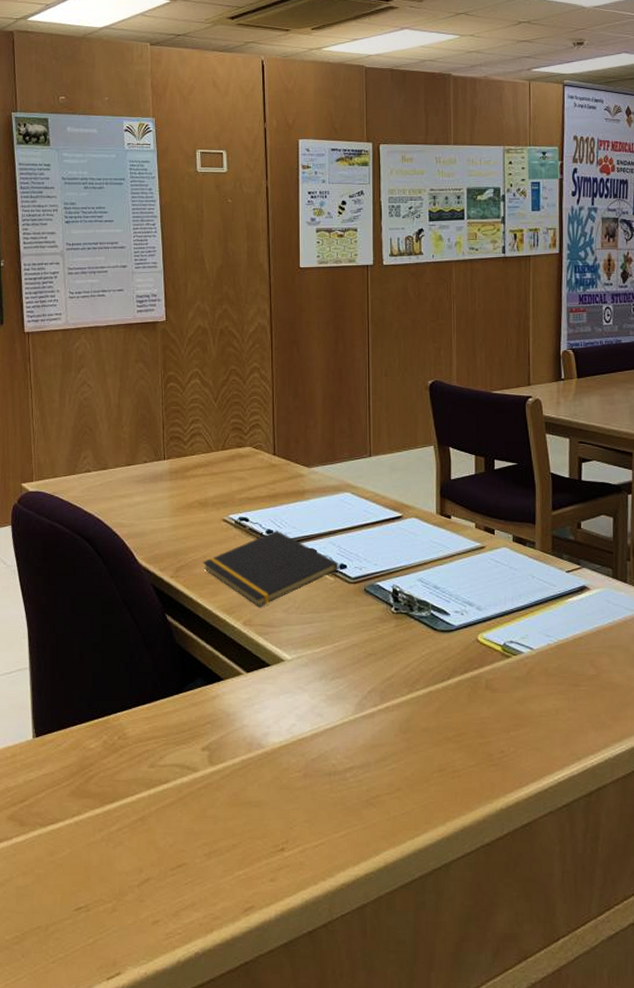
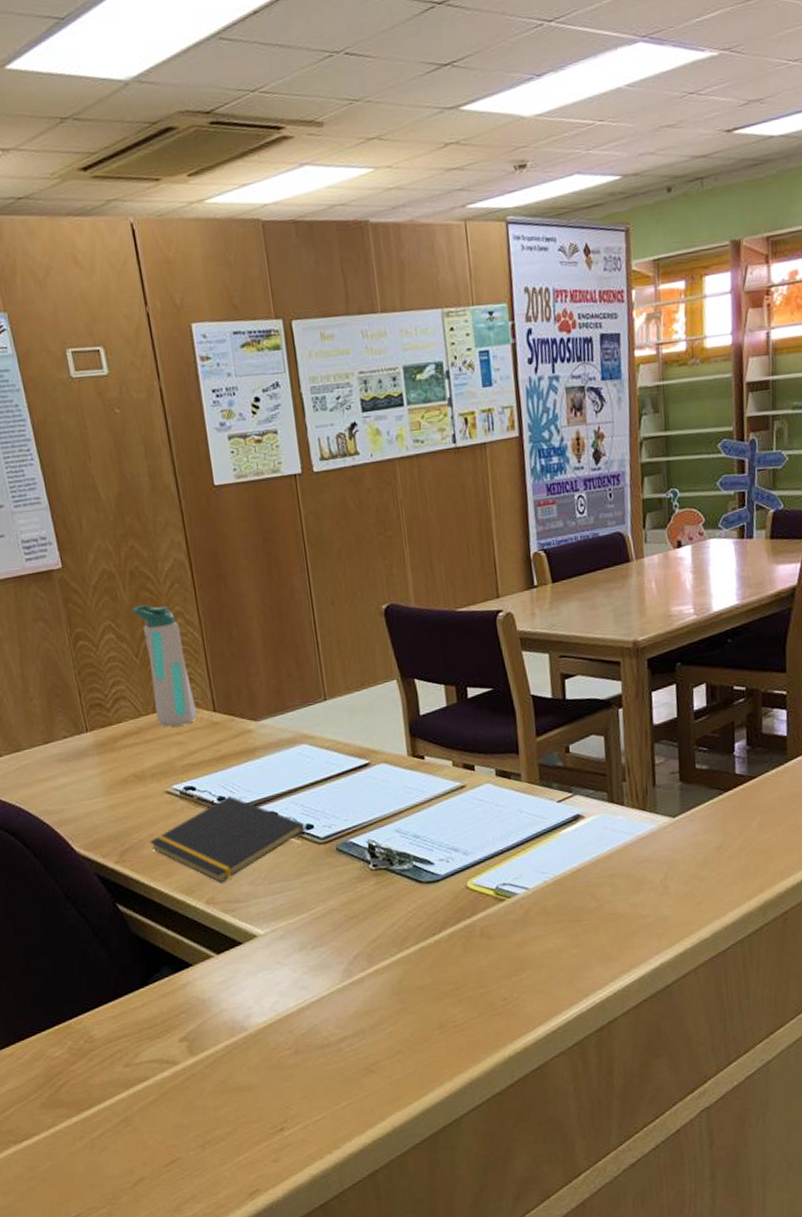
water bottle: none [217,358,259,464] -> present [131,605,197,727]

